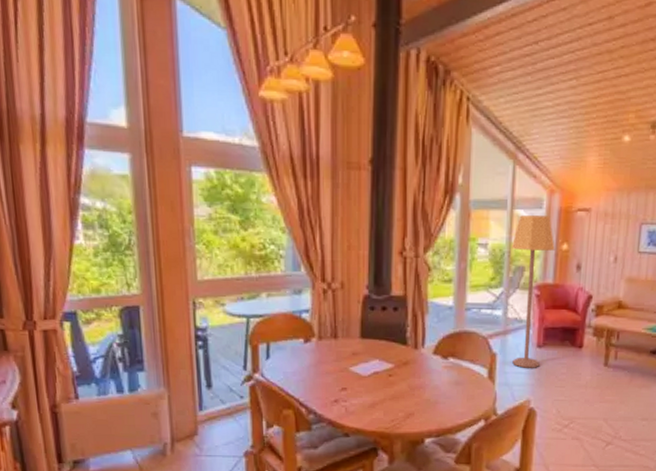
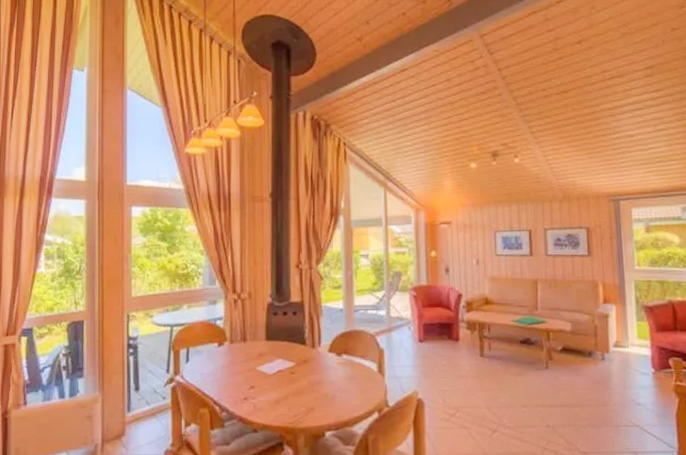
lamp: present [512,215,555,368] -> none [389,229,425,361]

